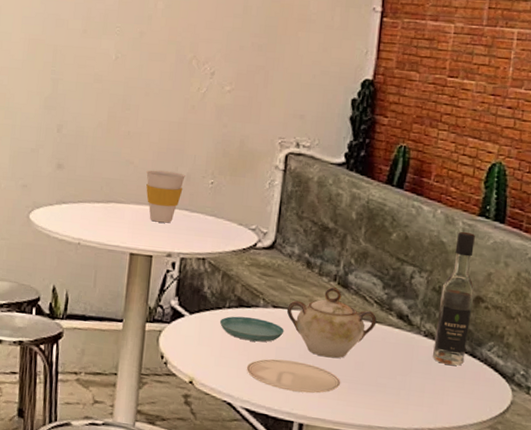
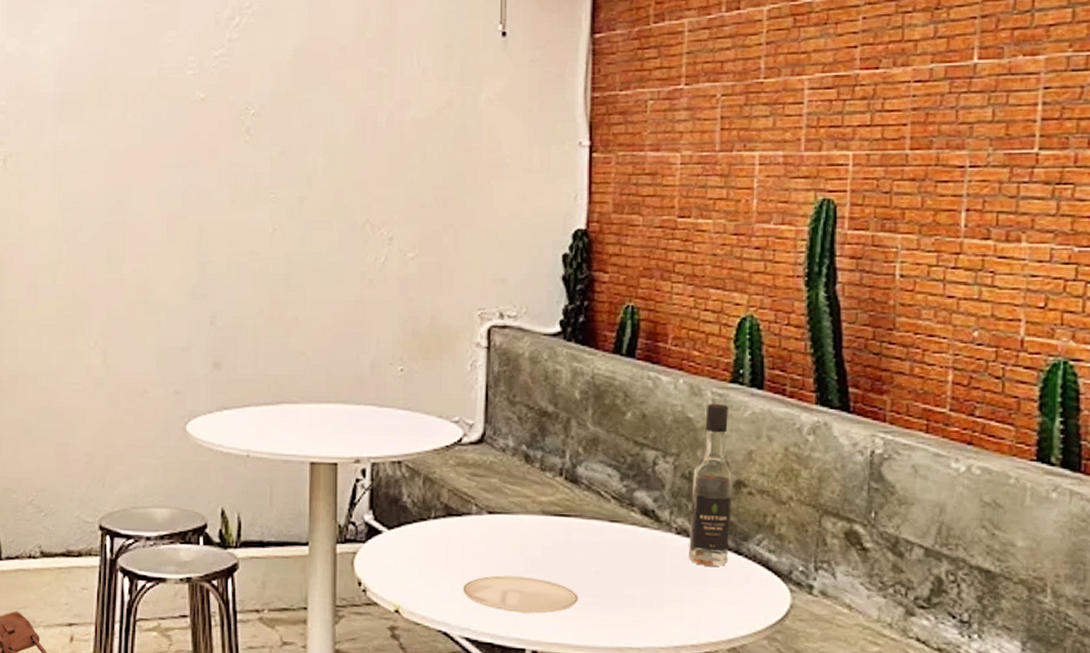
cup: present [146,170,185,223] -> none [321,360,369,423]
saucer: present [219,316,285,342] -> none [425,528,505,557]
sugar bowl: present [286,287,377,359] -> none [505,483,616,569]

